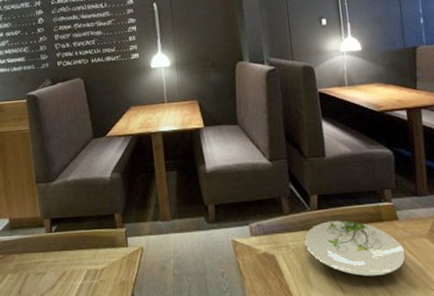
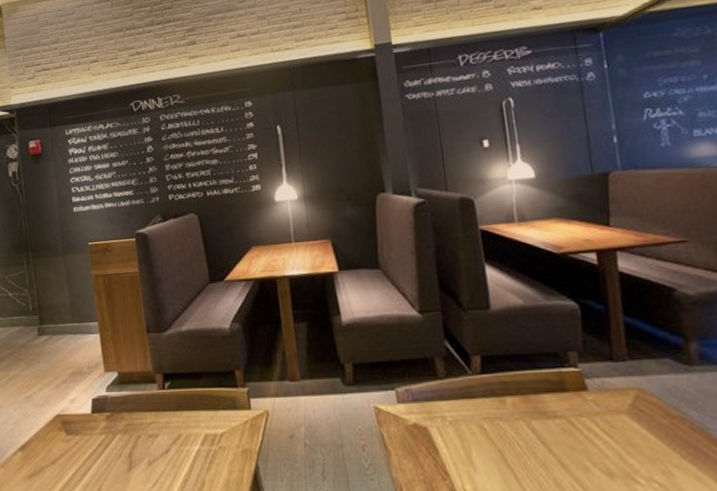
plate: present [304,220,406,277] -> none [464,388,599,461]

